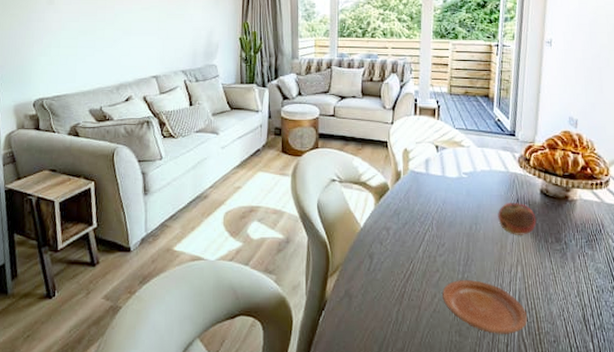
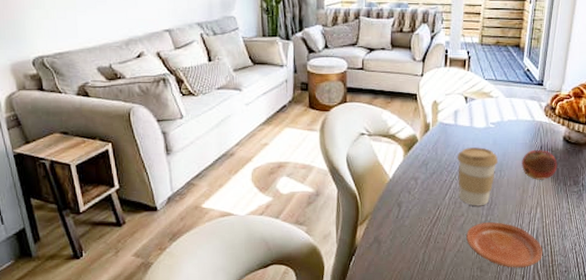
coffee cup: none [429,198,472,262] -> present [457,147,498,206]

